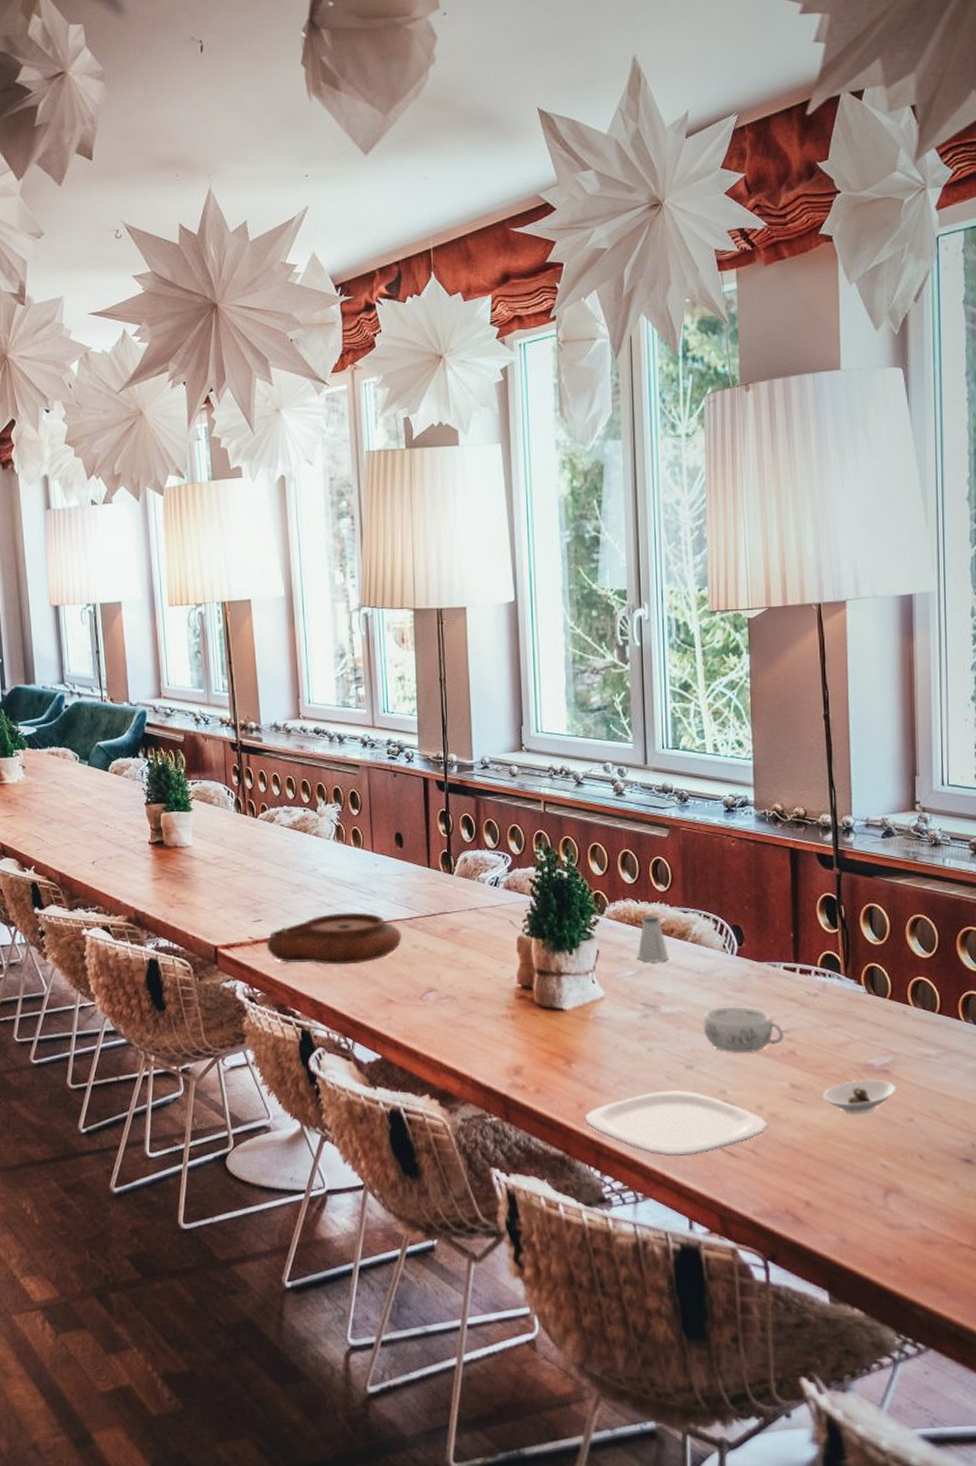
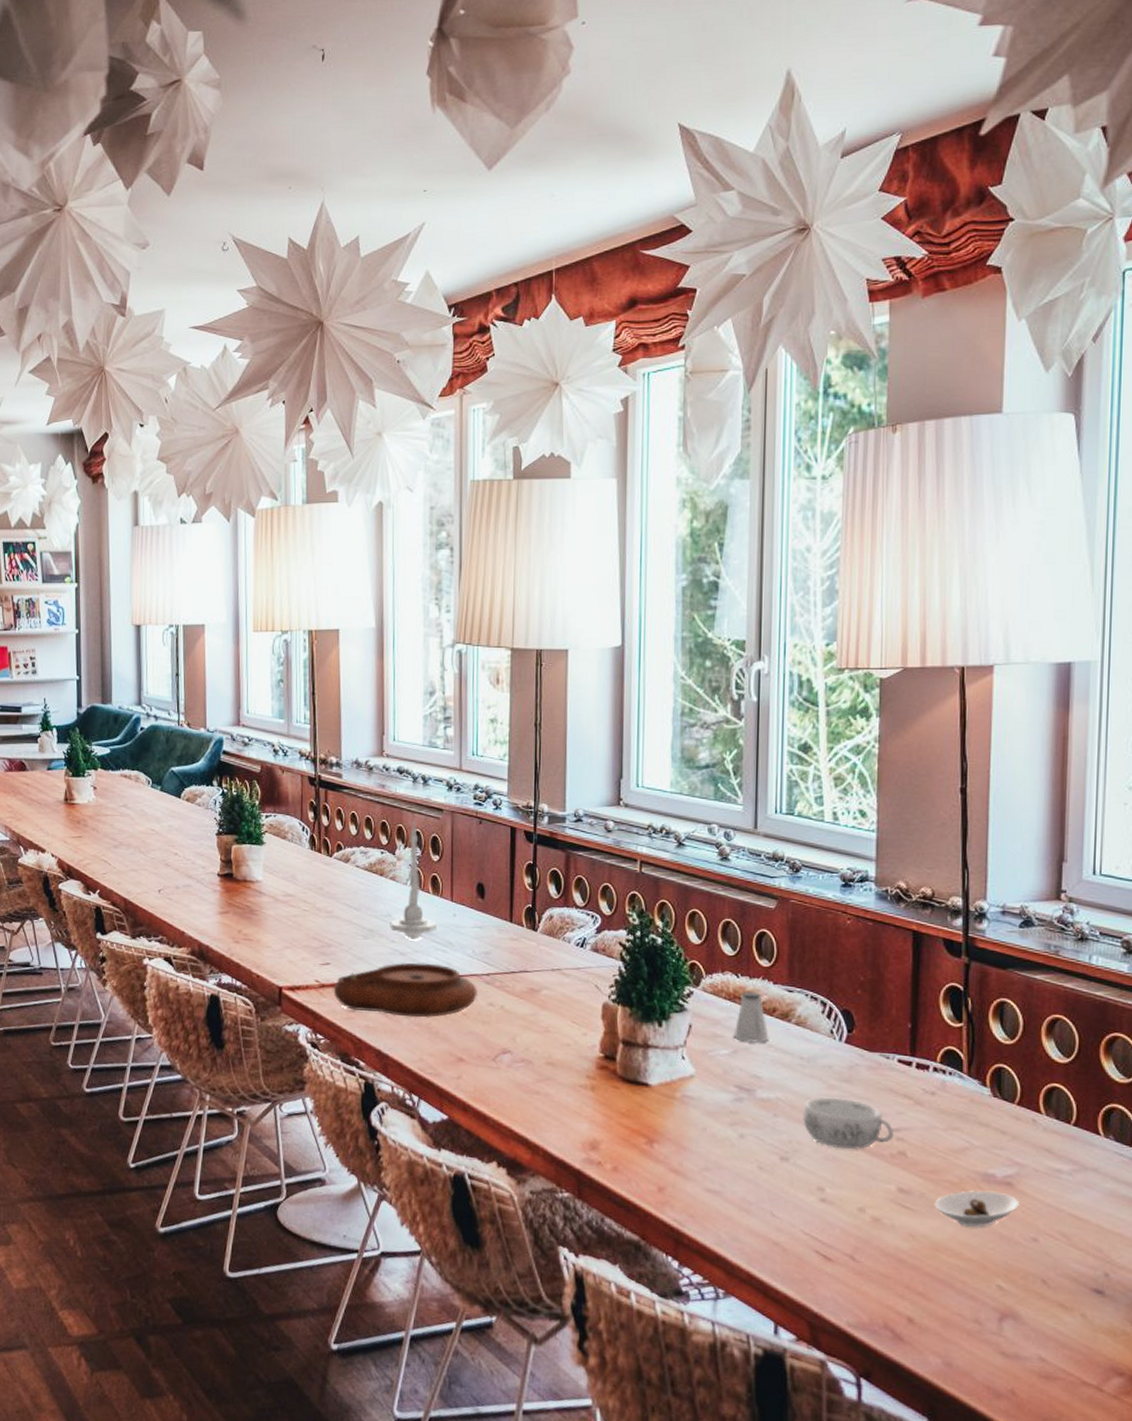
candlestick: none [316,777,360,892] -> present [390,820,437,941]
plate: present [584,1090,769,1157] -> none [664,1181,871,1254]

